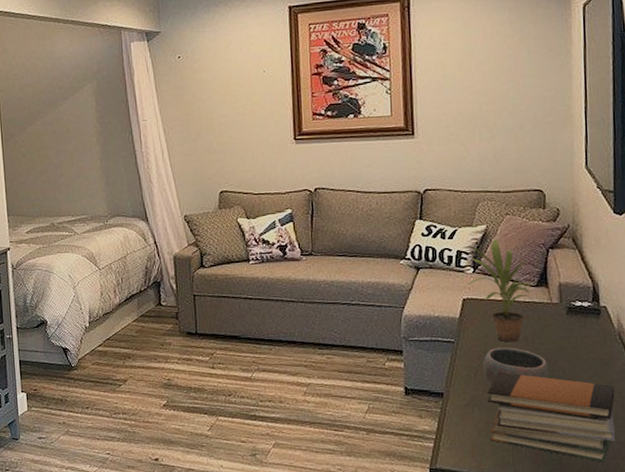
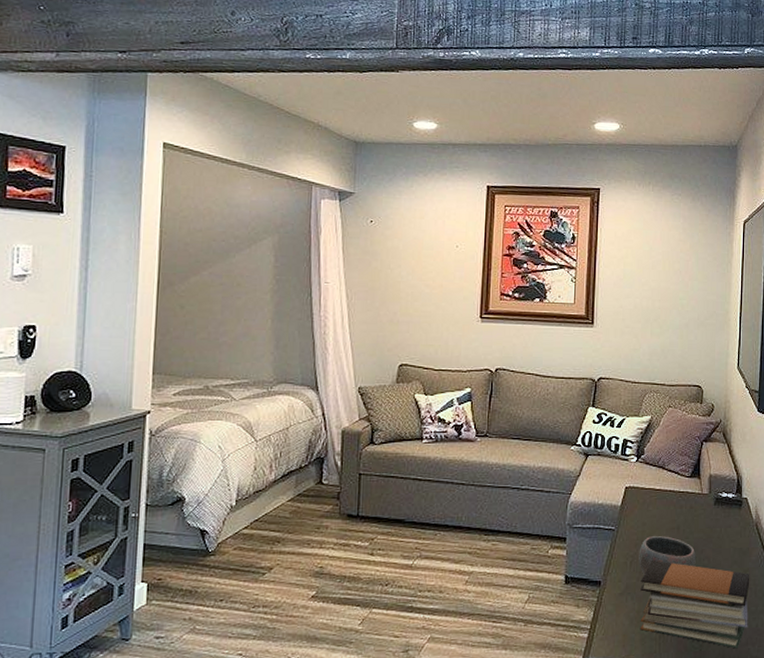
potted plant: present [468,239,532,342] -> none [631,430,687,531]

